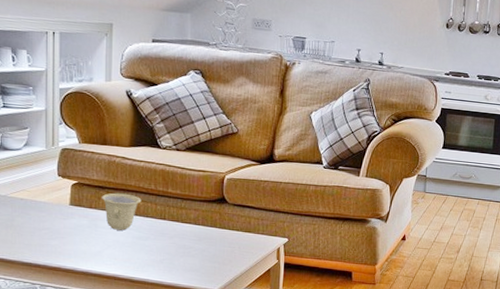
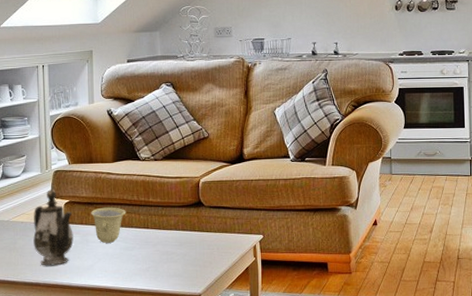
teapot: none [34,168,81,248] -> present [33,189,74,266]

